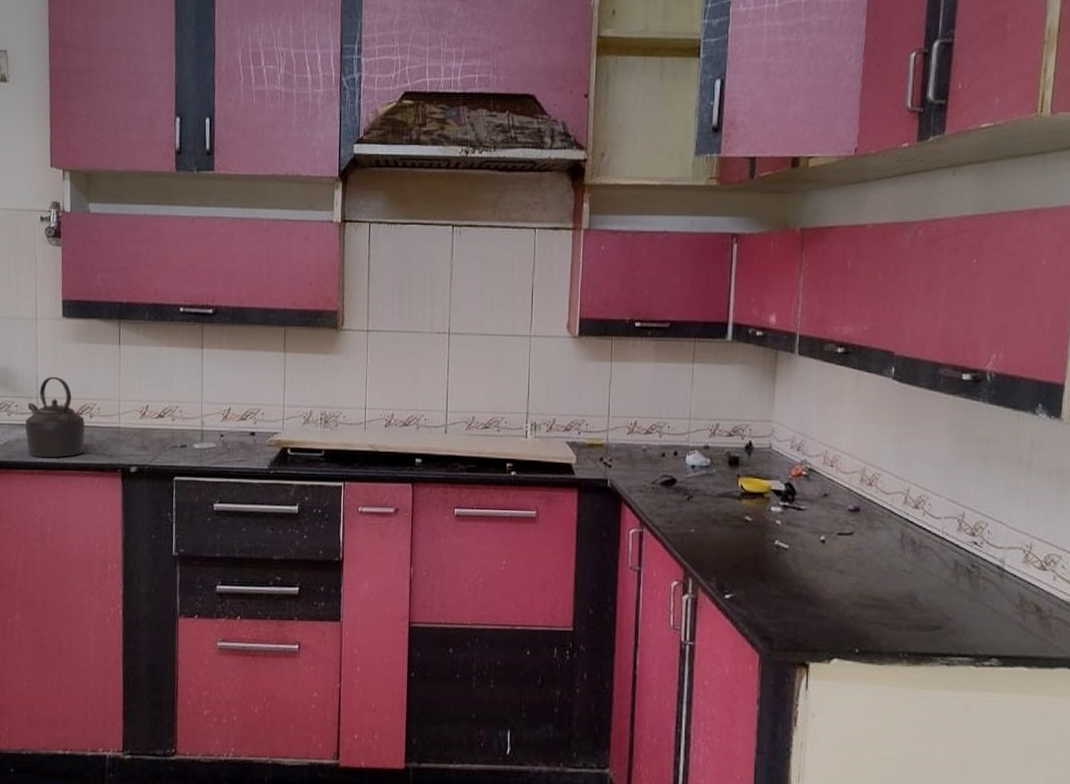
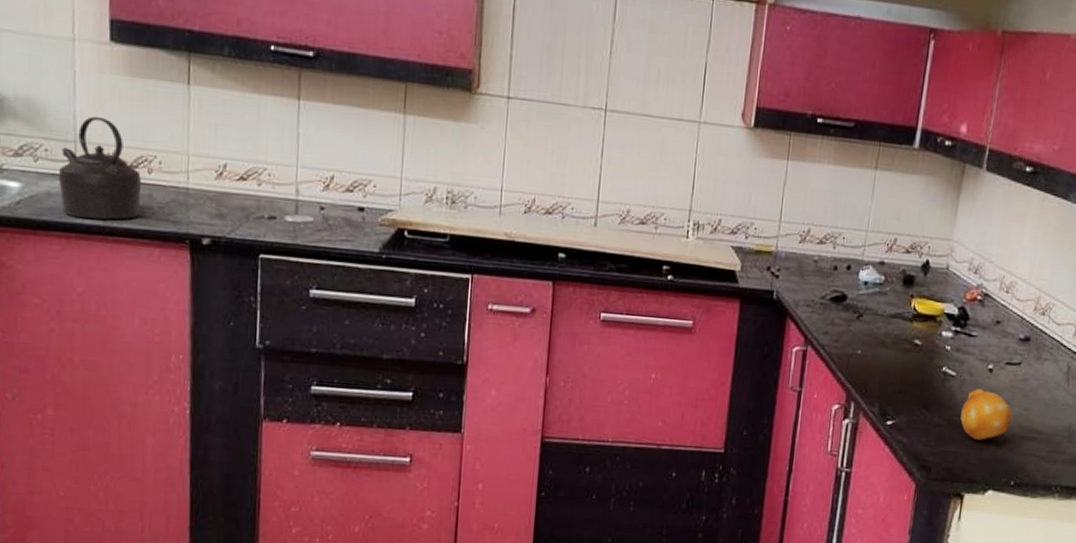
fruit: none [798,560,850,610] -> present [960,389,1012,440]

